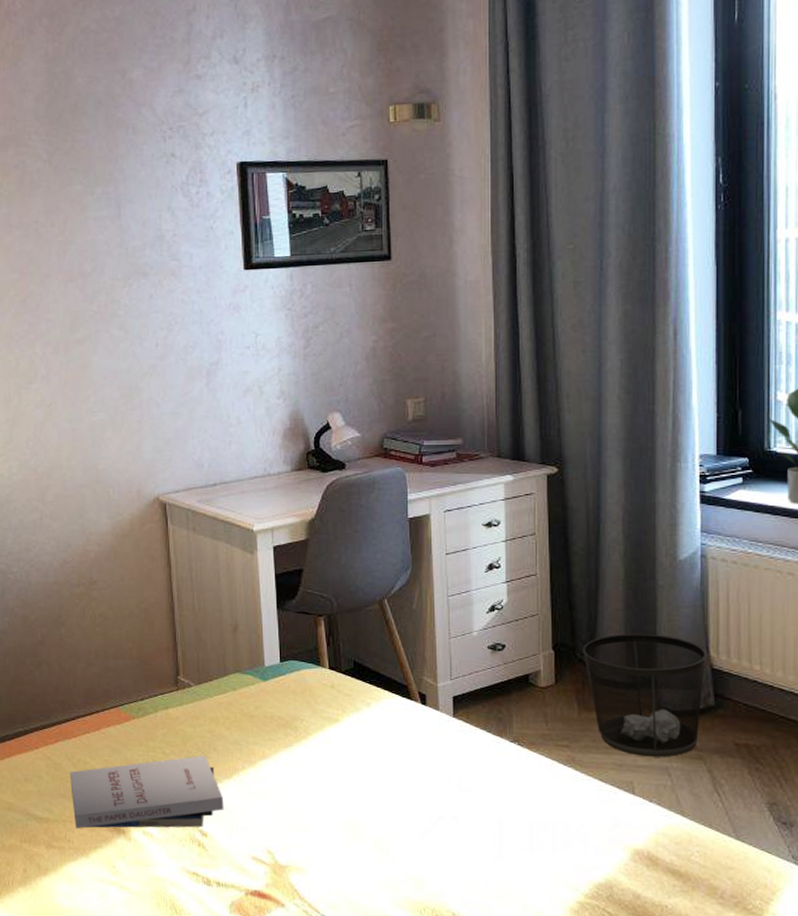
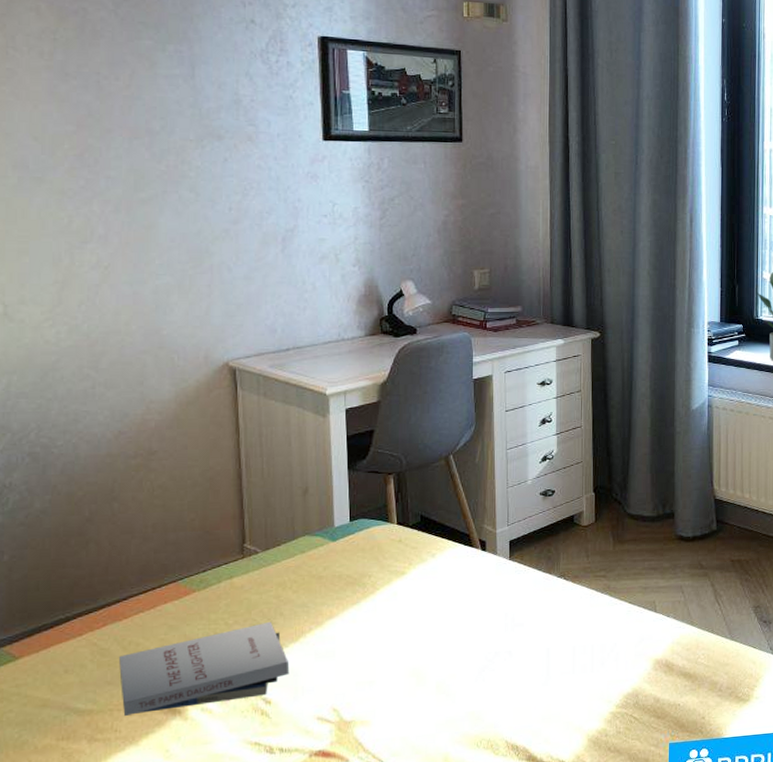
waste bin: present [583,633,707,757] -> none [618,473,712,579]

